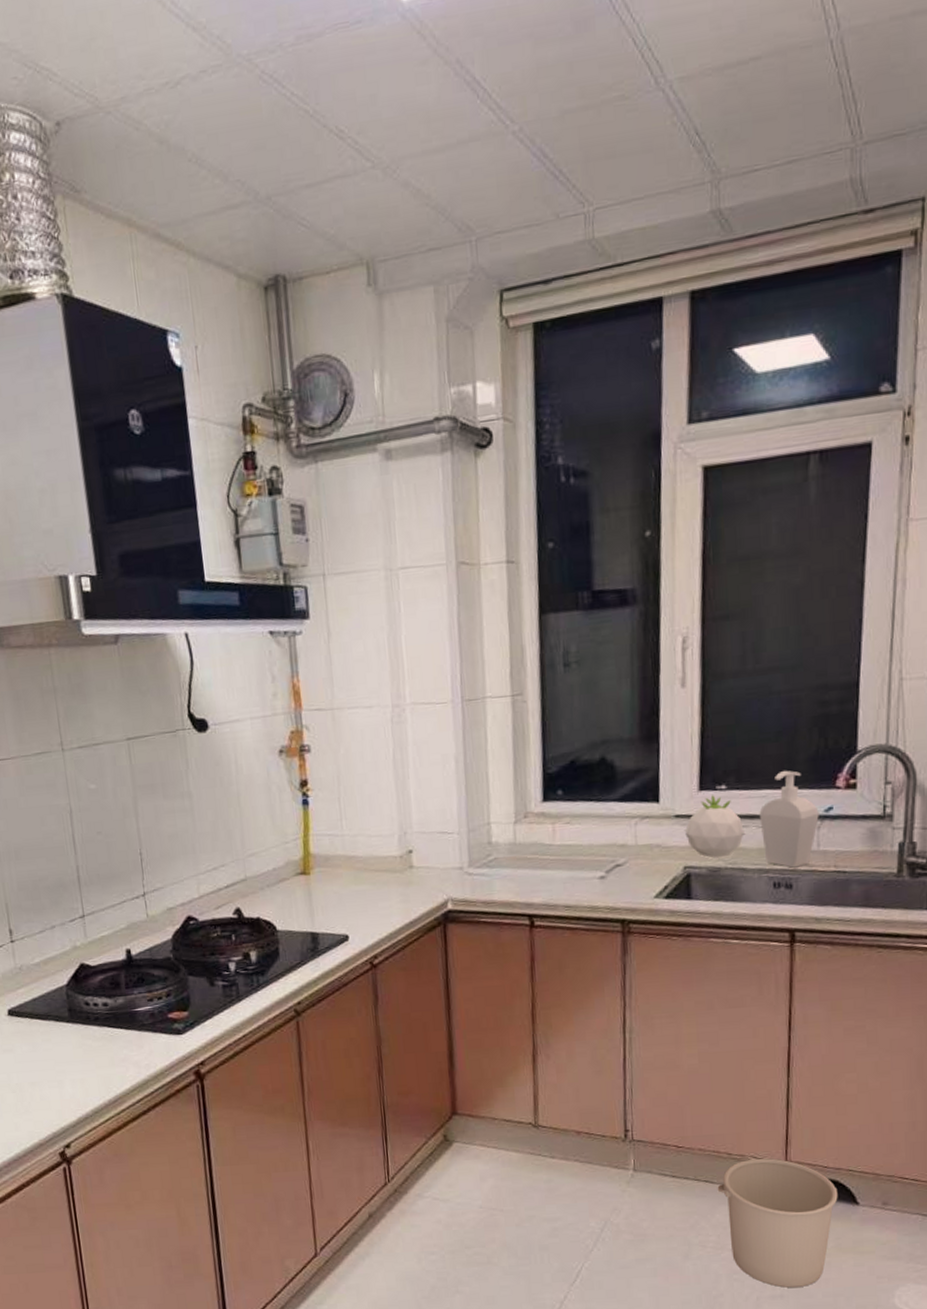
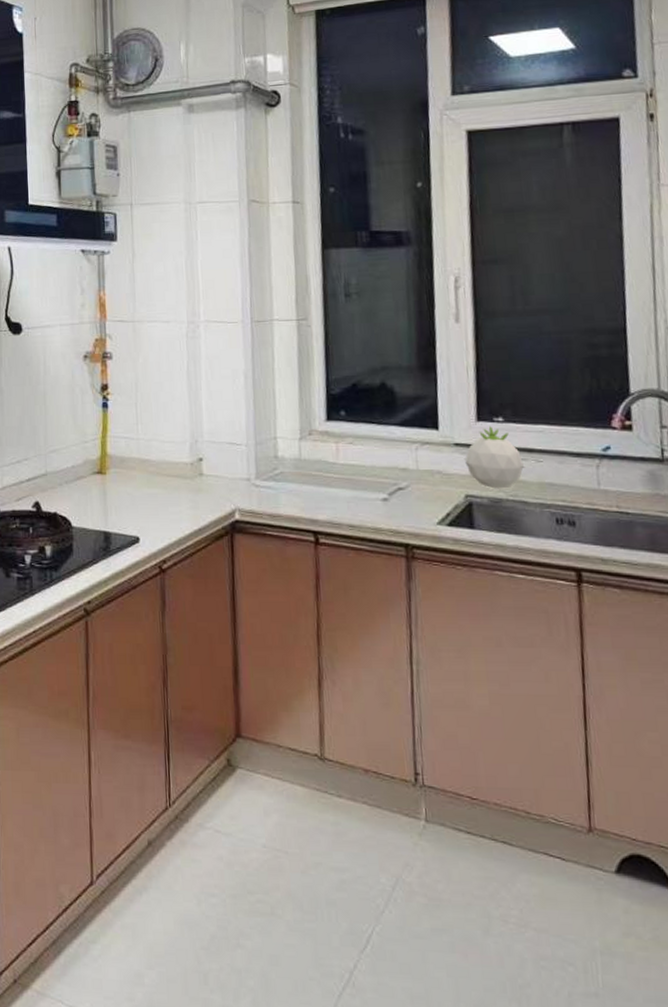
bucket: present [717,1158,838,1288] -> none [516,820,651,986]
soap bottle: present [759,770,819,868] -> none [537,407,598,505]

